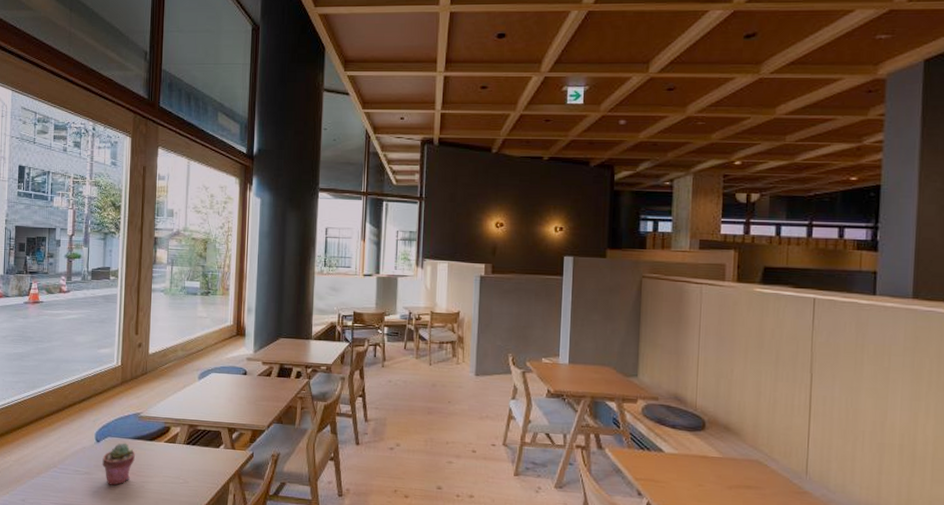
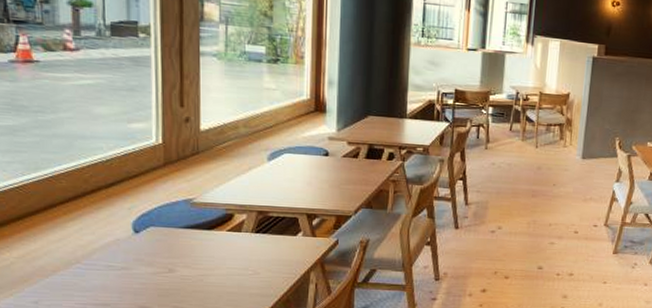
potted succulent: present [102,443,136,486] -> none [144,233,190,281]

